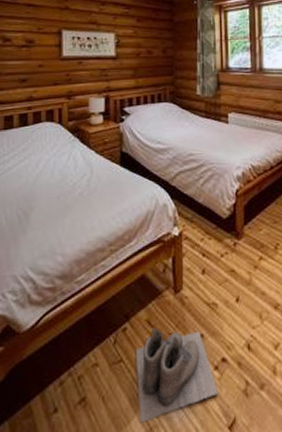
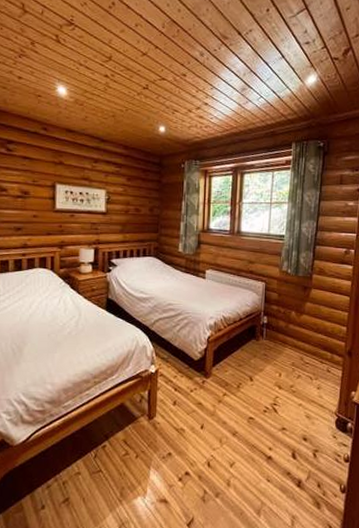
boots: present [135,327,218,424] -> none [112,446,180,520]

